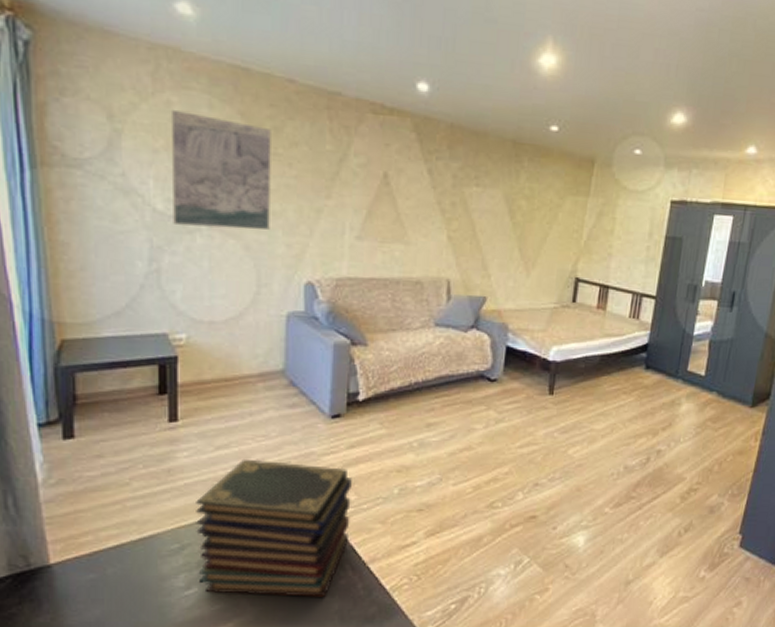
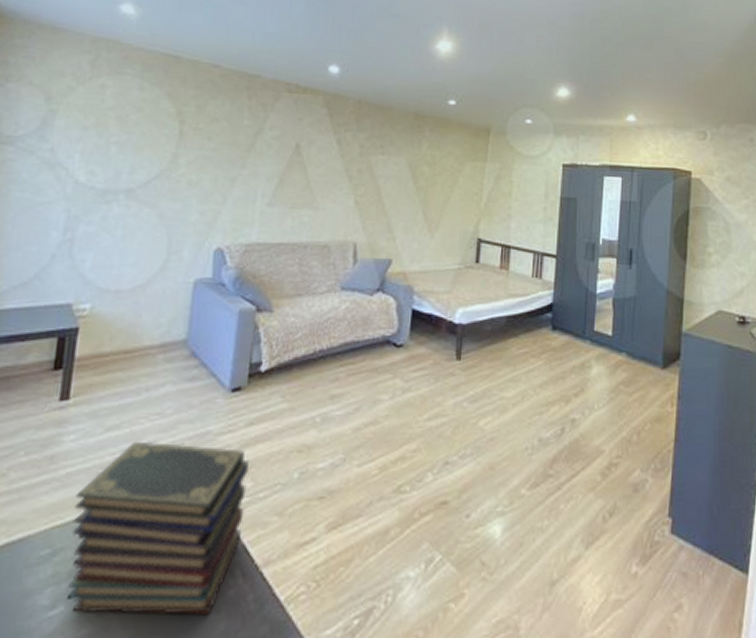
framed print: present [170,109,271,230] -> none [93,91,195,199]

